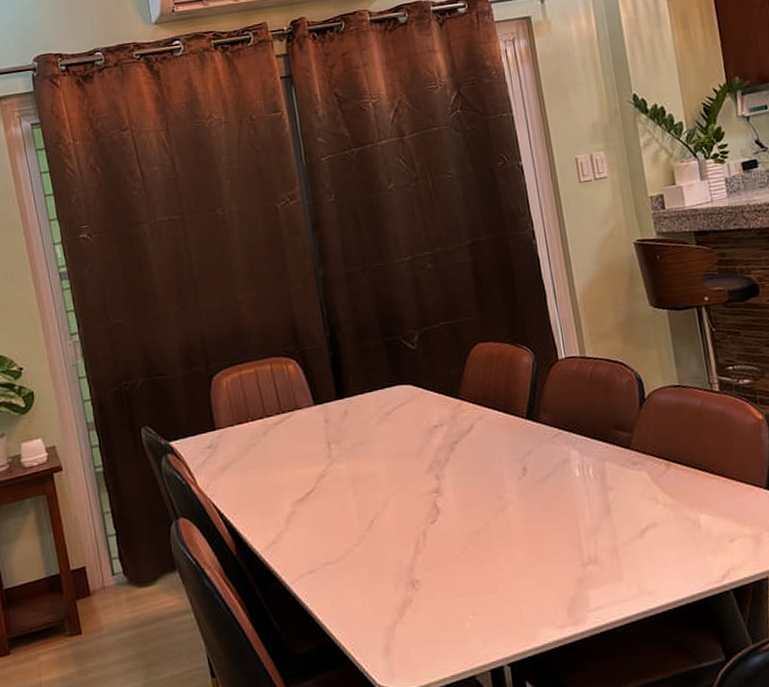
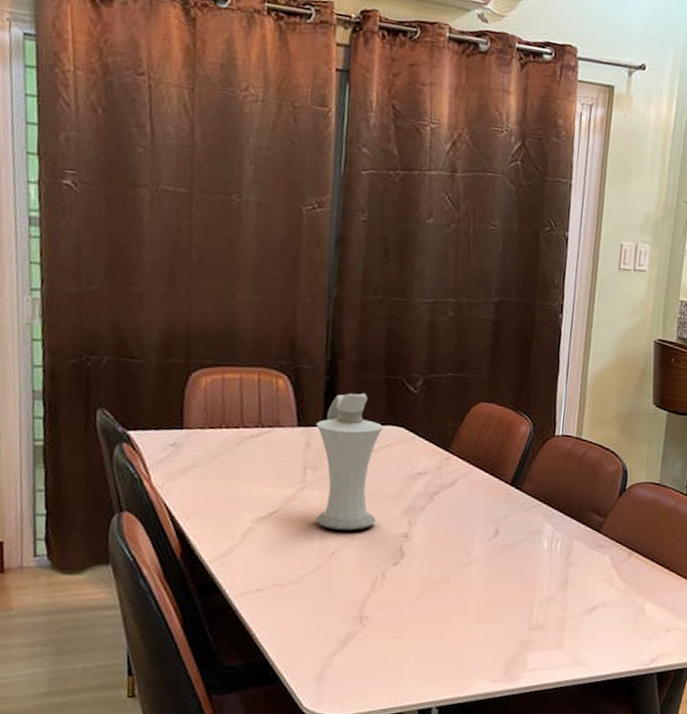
pitcher: none [331,360,405,498] -> present [315,393,383,531]

